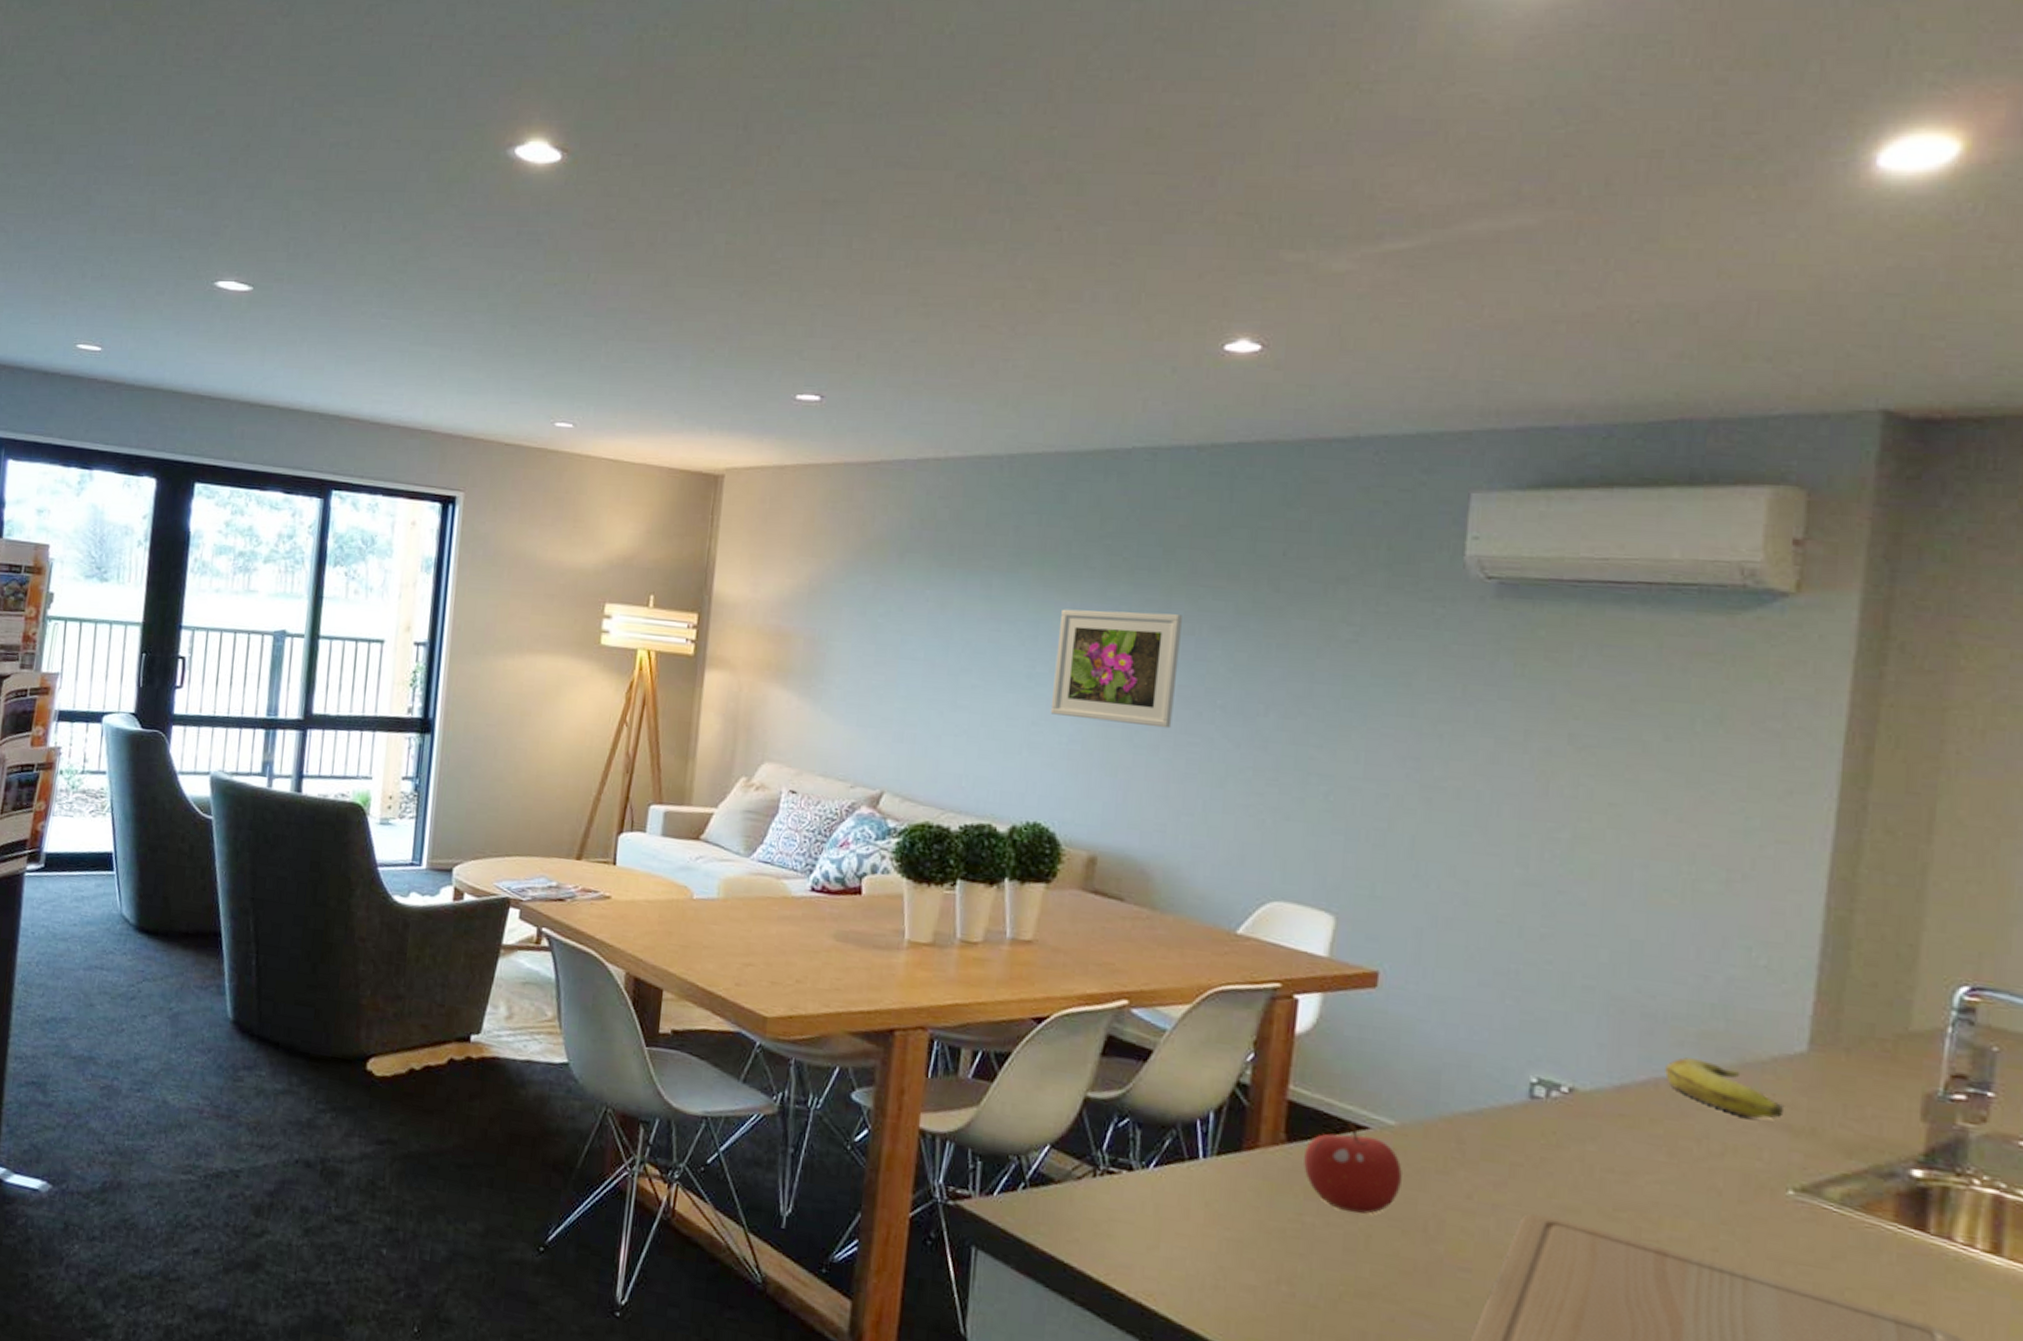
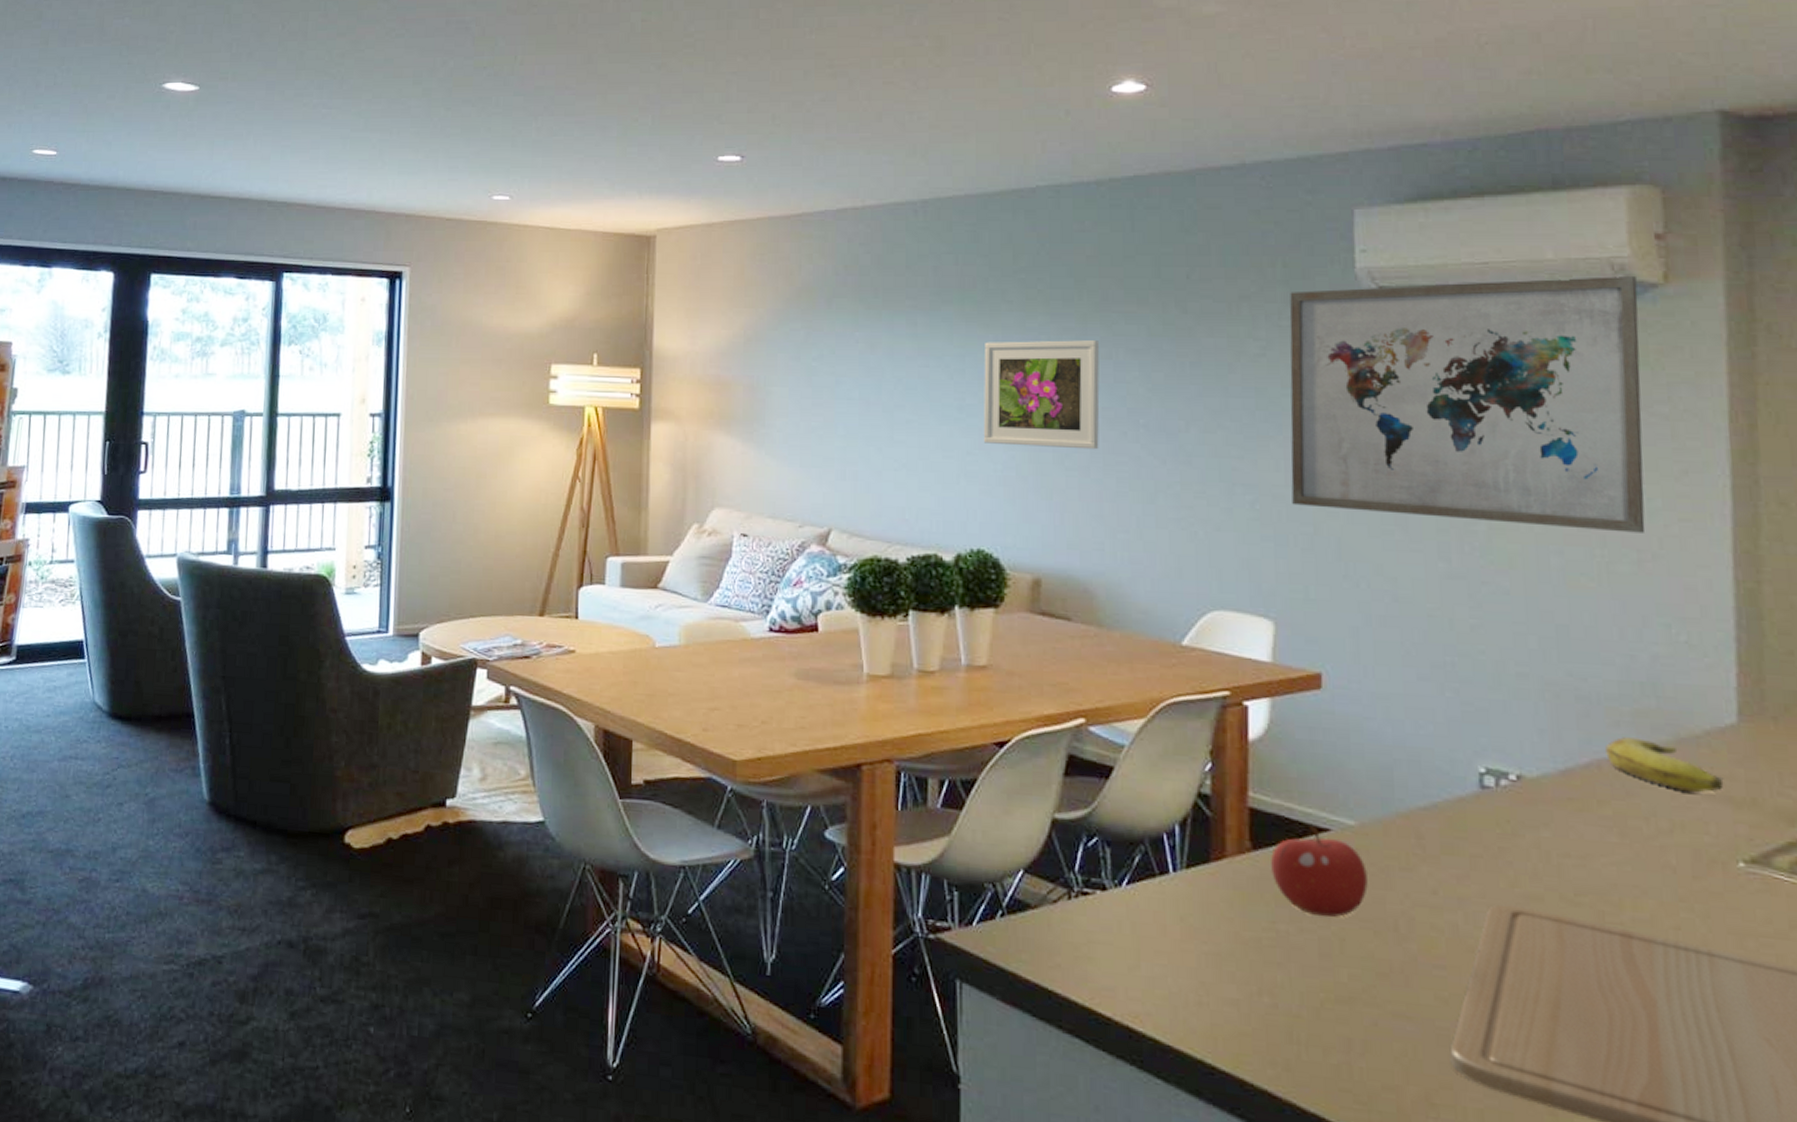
wall art: none [1368,576,1767,853] -> present [1289,275,1646,533]

